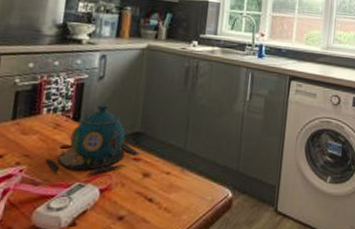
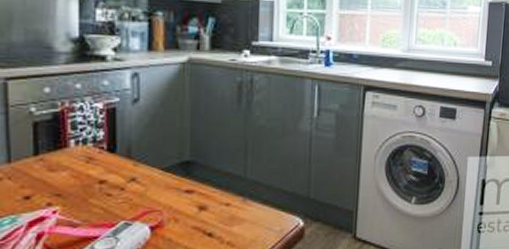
teapot: present [45,103,140,176] -> none [81,130,192,213]

